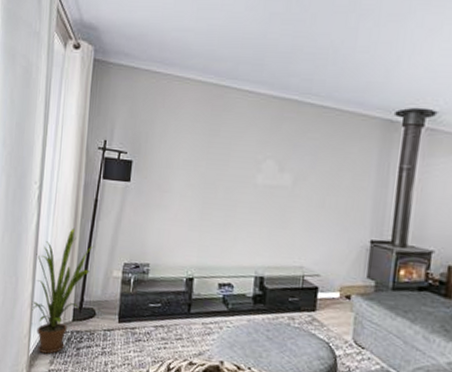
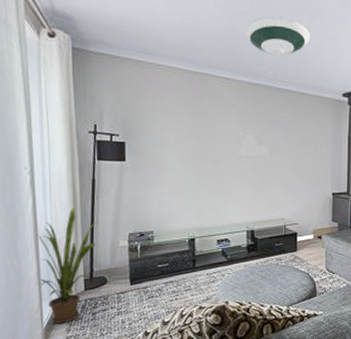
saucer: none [276,18,359,66] -> present [244,16,311,57]

